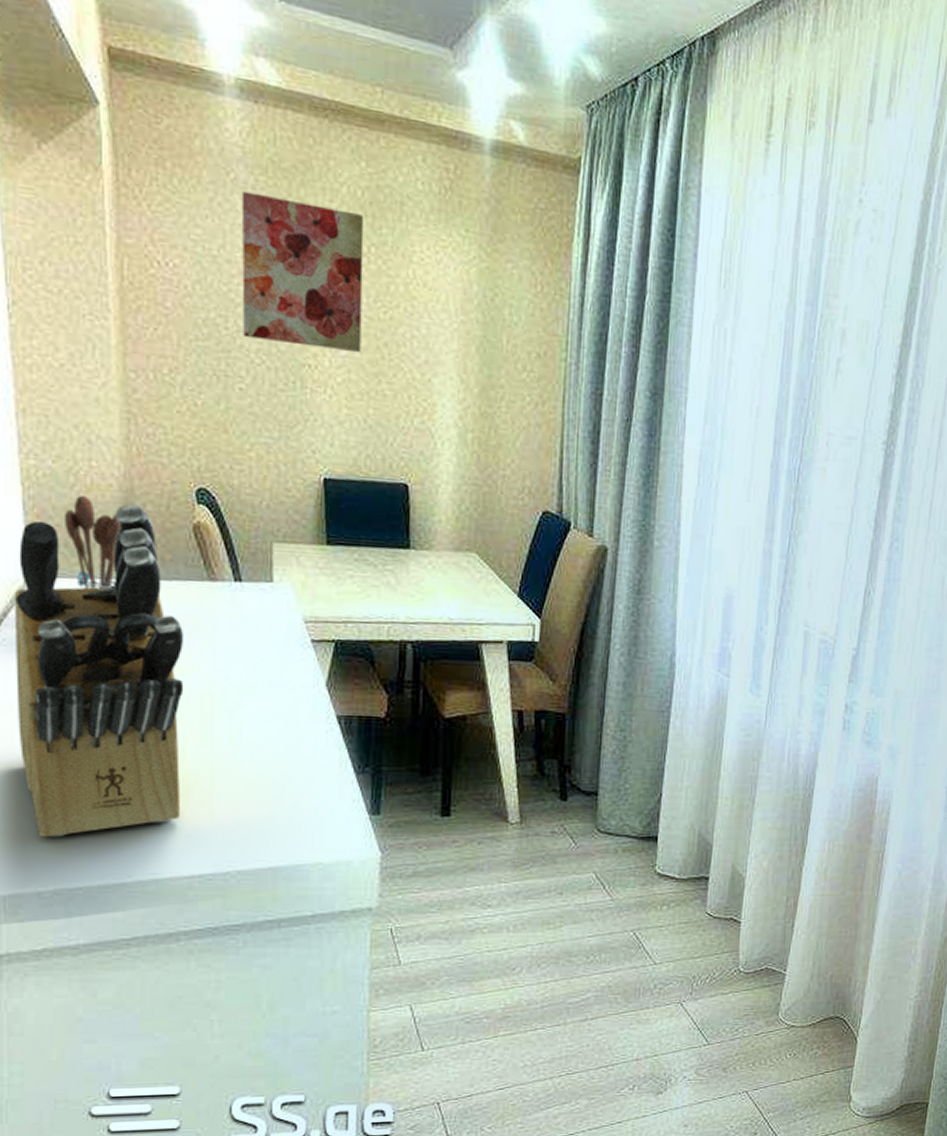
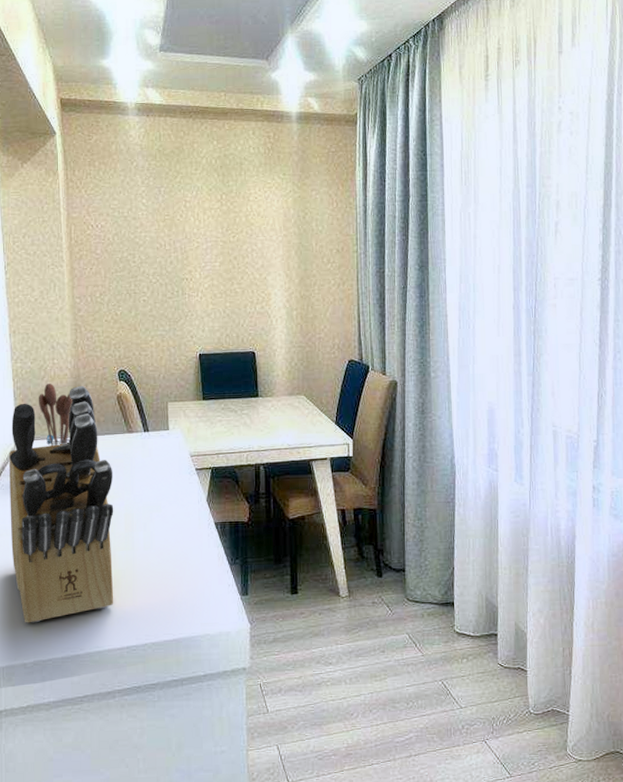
wall art: present [241,191,364,353] -> none [141,172,219,267]

